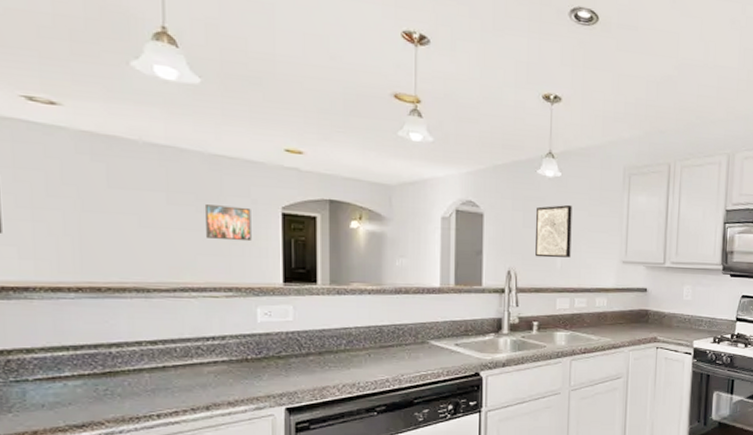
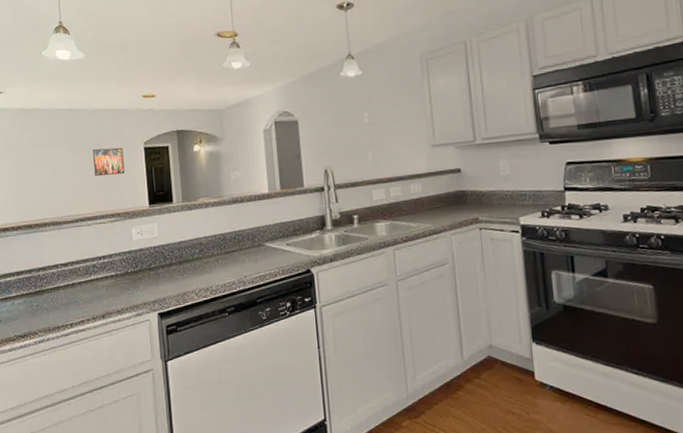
wall art: present [535,204,572,258] -> none [343,99,381,153]

